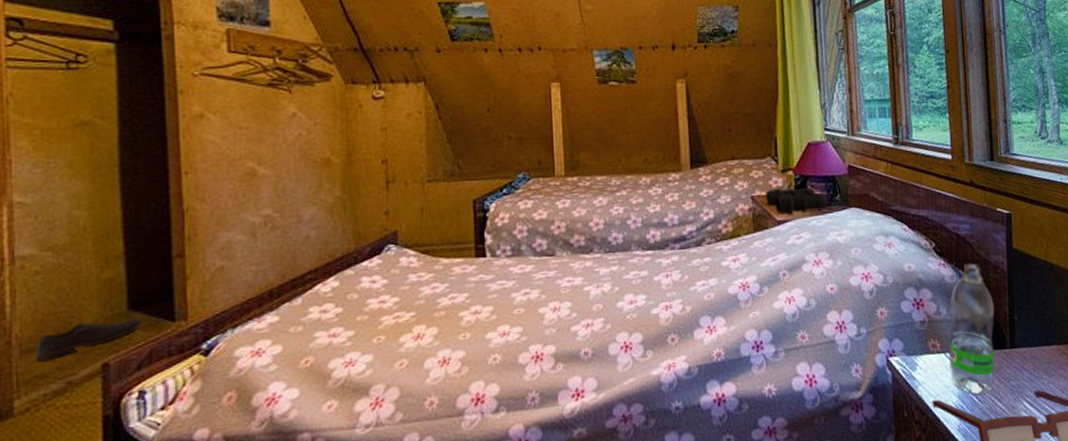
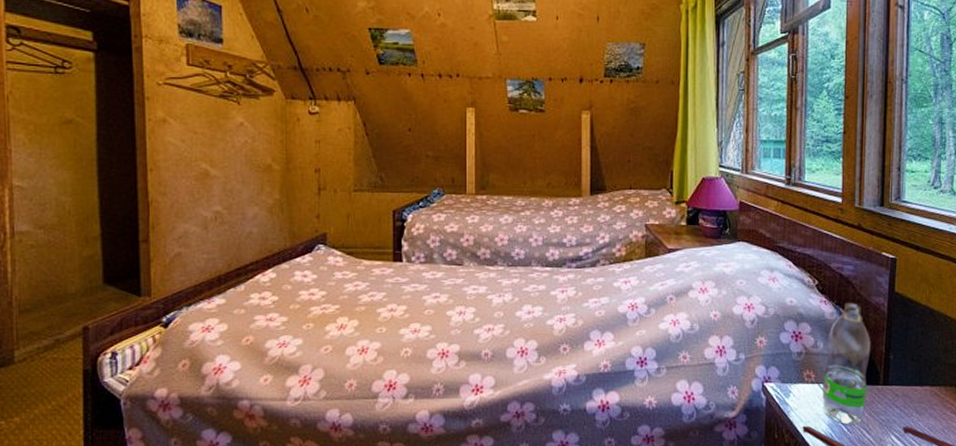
shoe: present [35,318,143,362] -> none [31,291,116,321]
binoculars: present [765,187,828,215] -> none [658,219,717,243]

